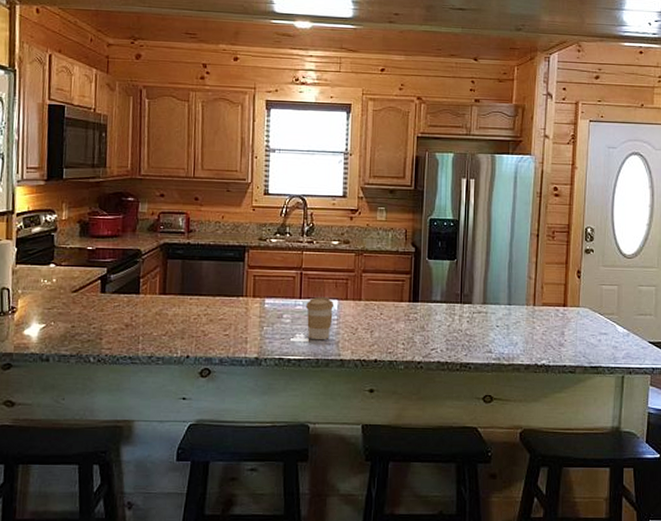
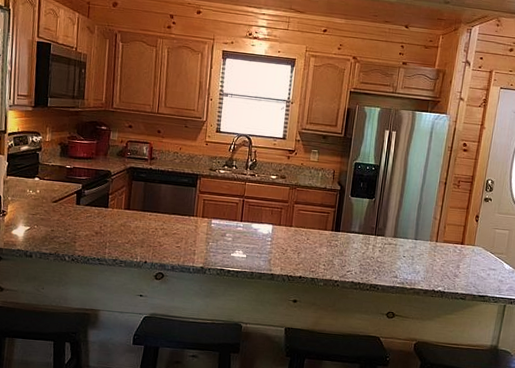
coffee cup: present [306,297,335,340] -> none [245,221,270,257]

